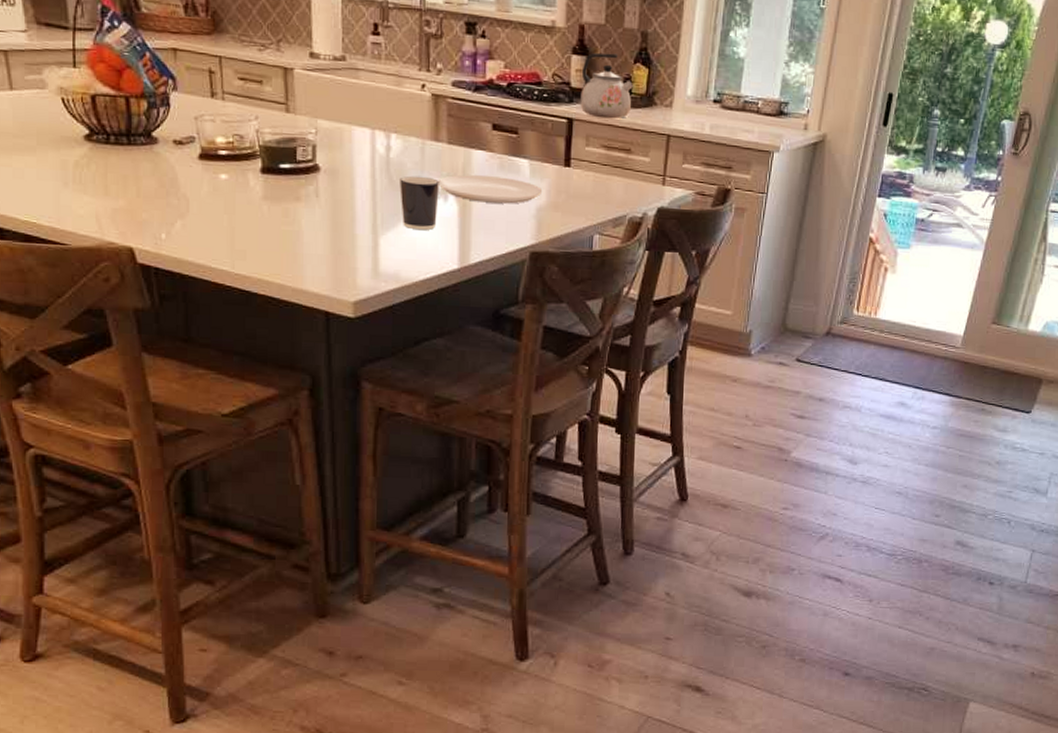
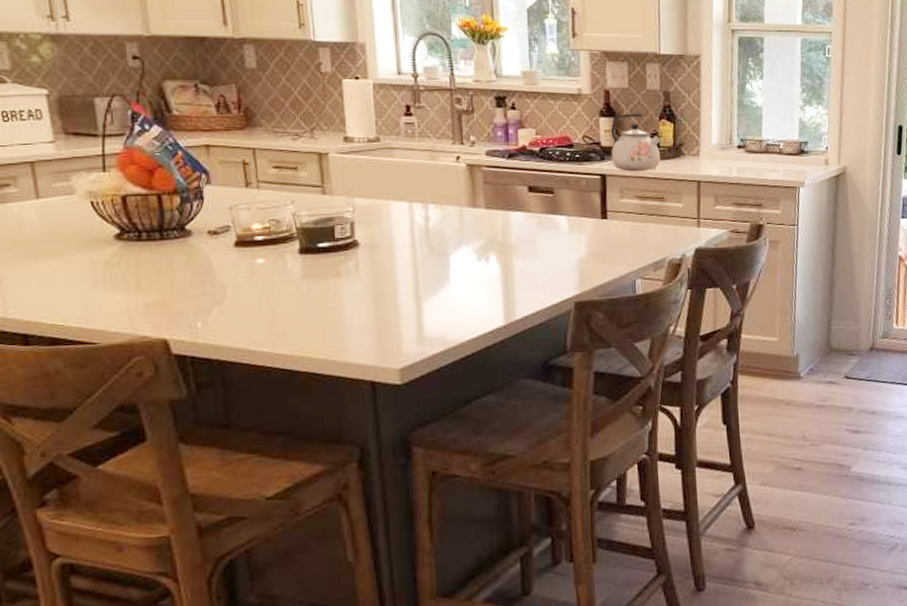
mug: present [400,175,439,231] -> none [440,241,480,293]
plate: present [438,174,543,204] -> none [478,234,582,260]

